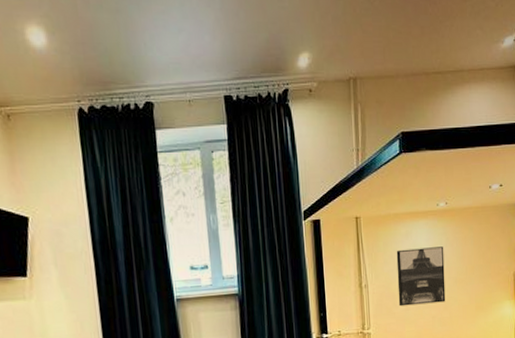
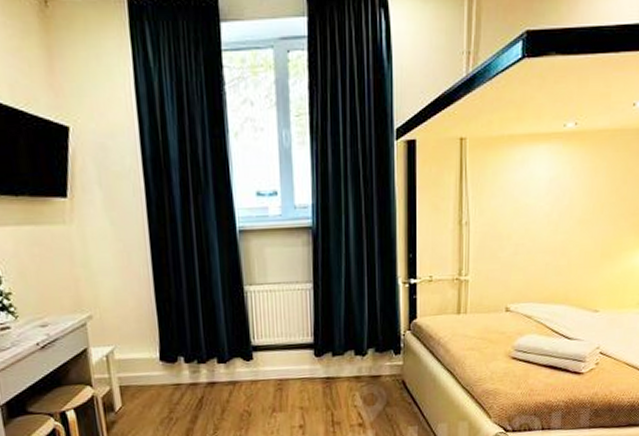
wall art: present [396,246,446,307] -> none [505,178,568,250]

